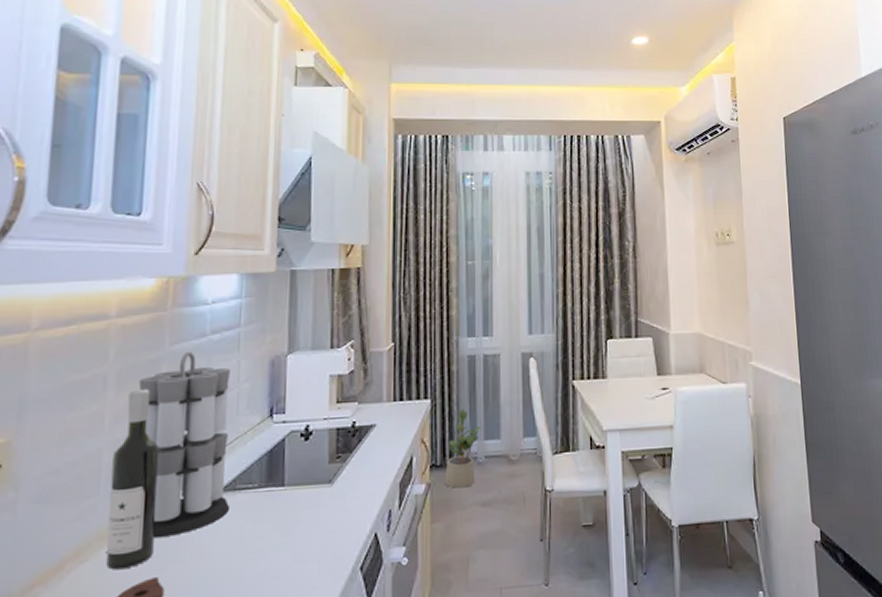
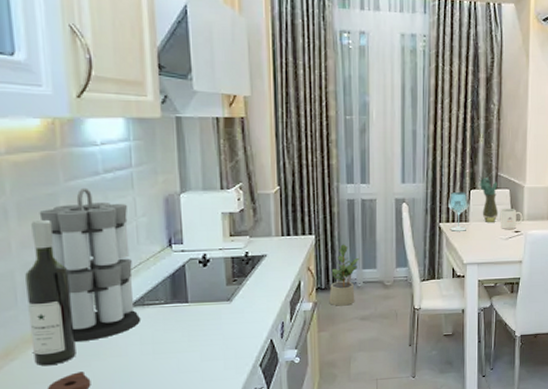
wine glass: none [582,341,606,391] -> present [448,191,469,231]
vase: none [616,322,641,378] -> present [479,175,499,222]
mug: none [642,361,670,386] -> present [499,209,523,229]

